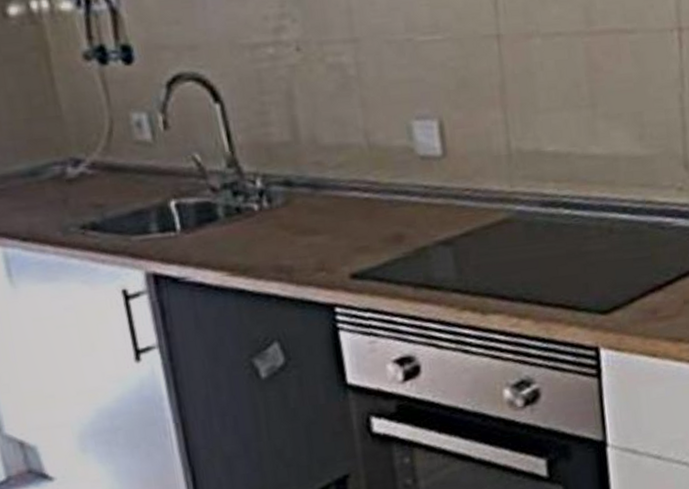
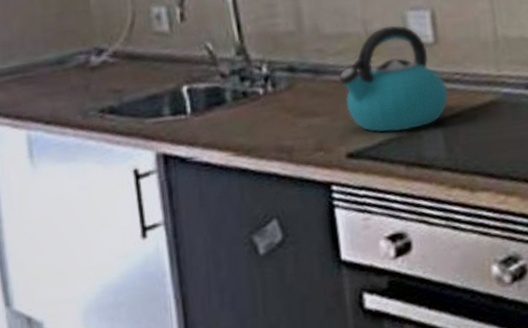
kettle: none [339,136,459,252] -> present [338,25,449,133]

